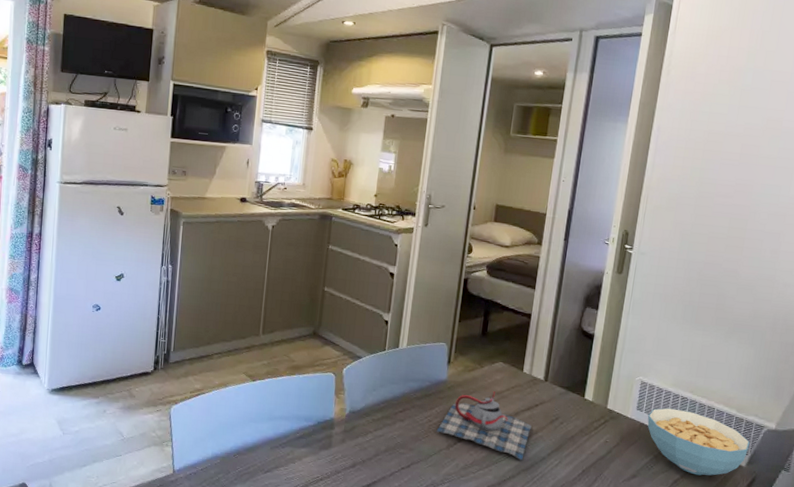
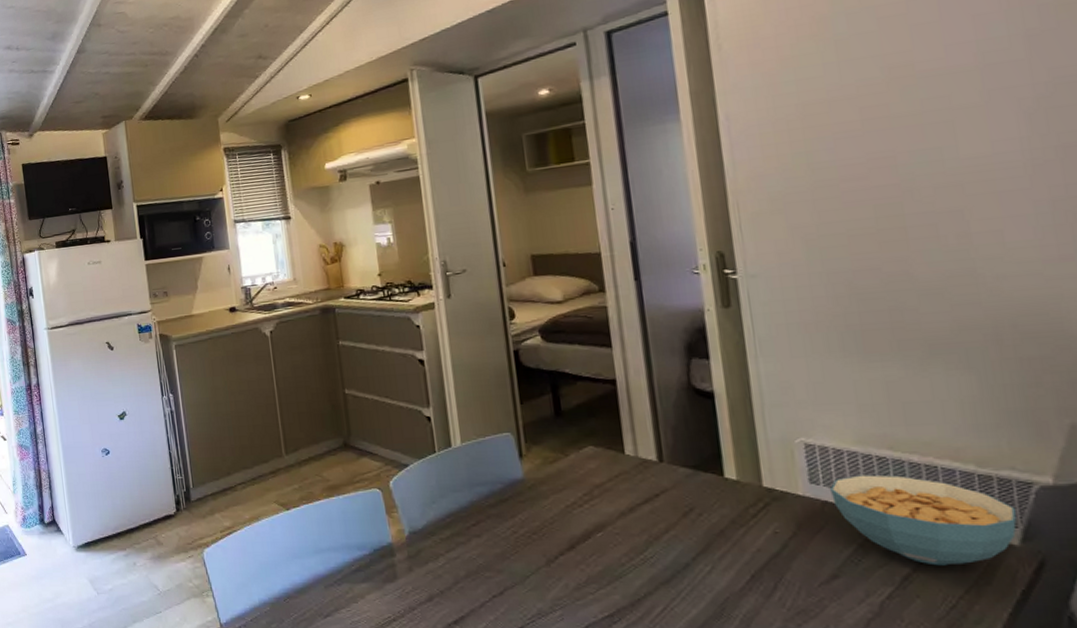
teapot: present [436,391,532,461] -> none [526,484,658,571]

